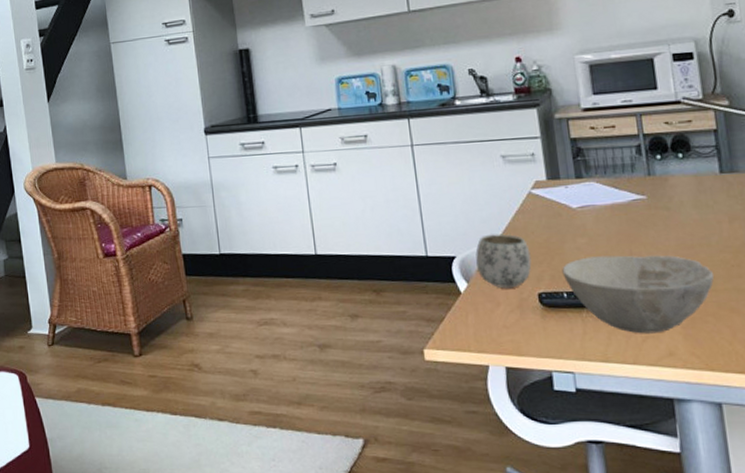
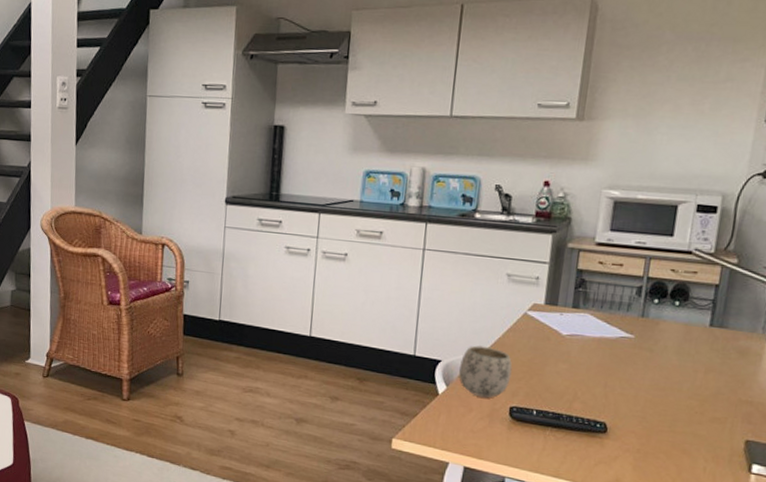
bowl: present [562,255,714,334] -> none [537,381,676,461]

